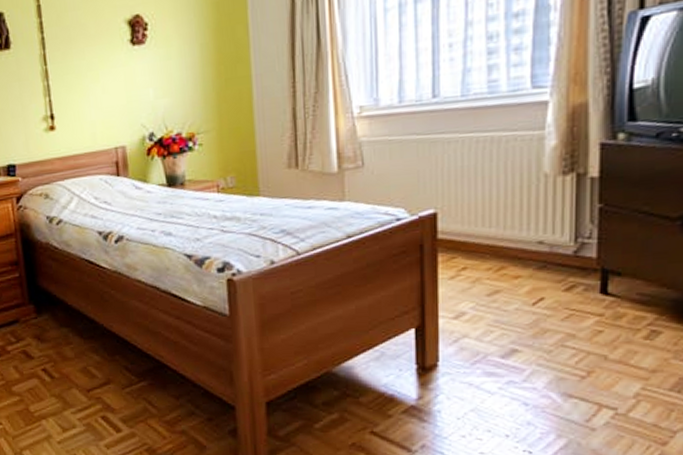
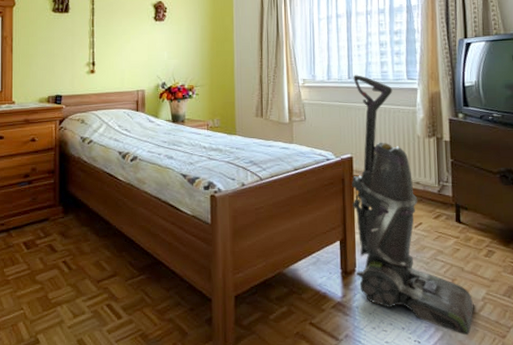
vacuum cleaner: none [435,89,620,443] -> present [352,75,474,336]

